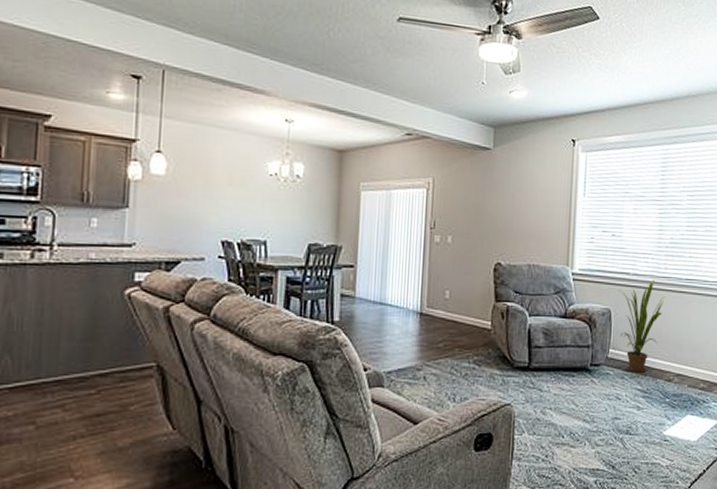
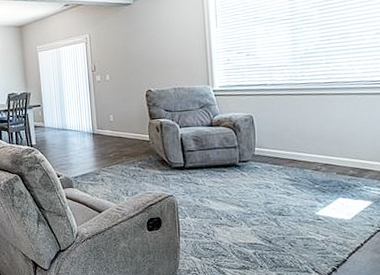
house plant: present [618,280,665,373] -> none [257,87,305,165]

